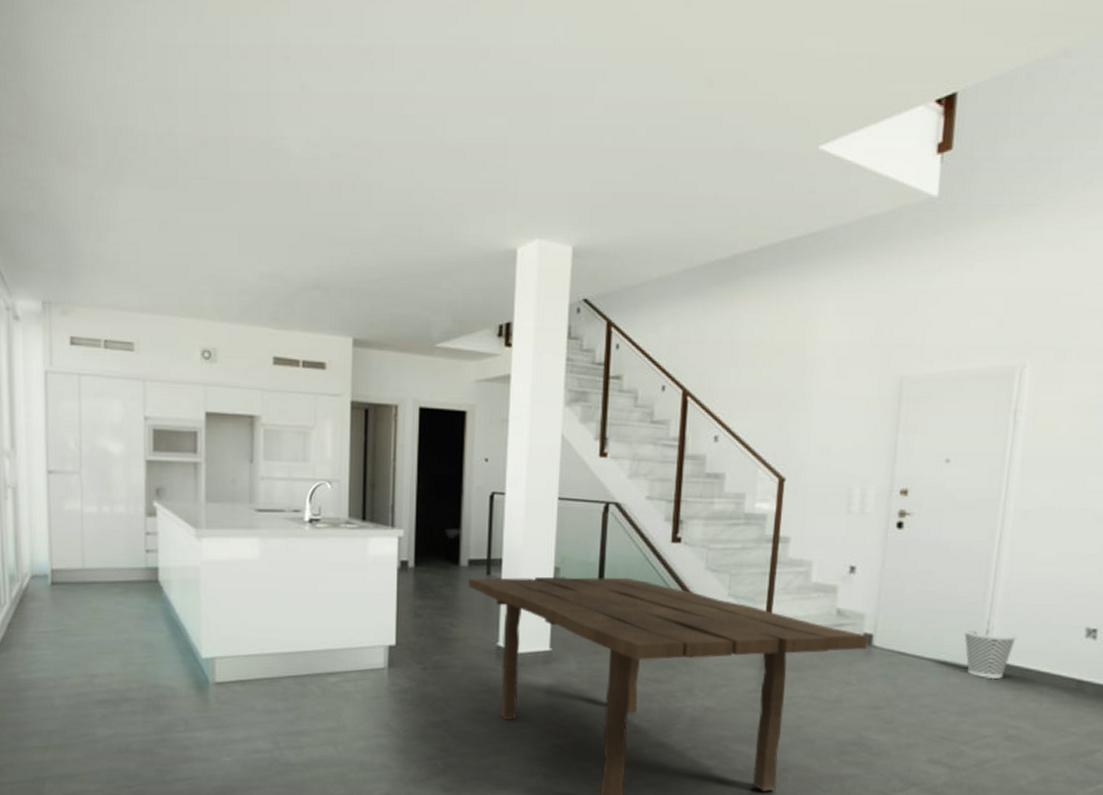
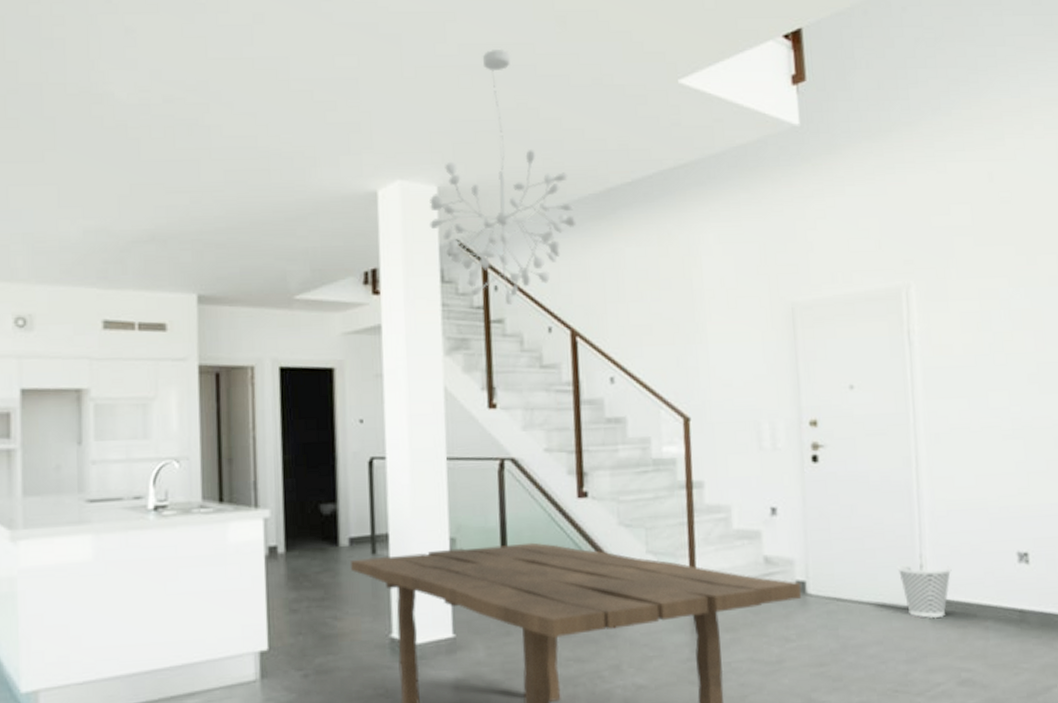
chandelier: none [562,110,700,362] -> present [430,48,577,305]

